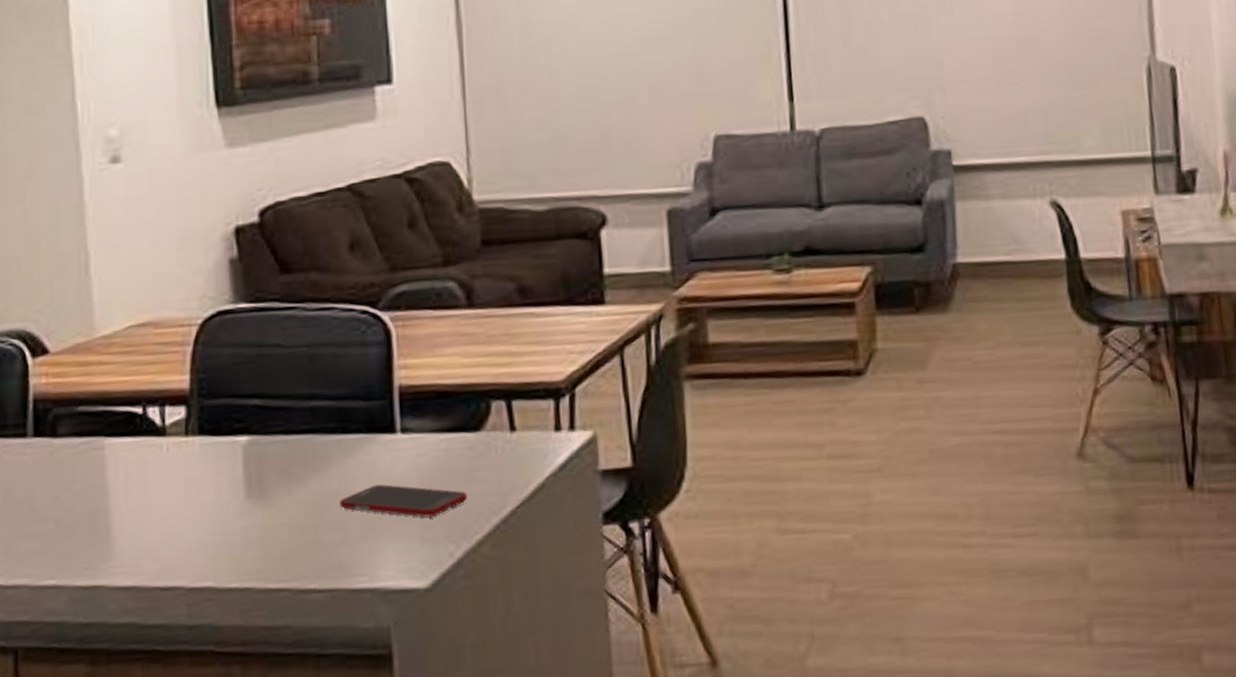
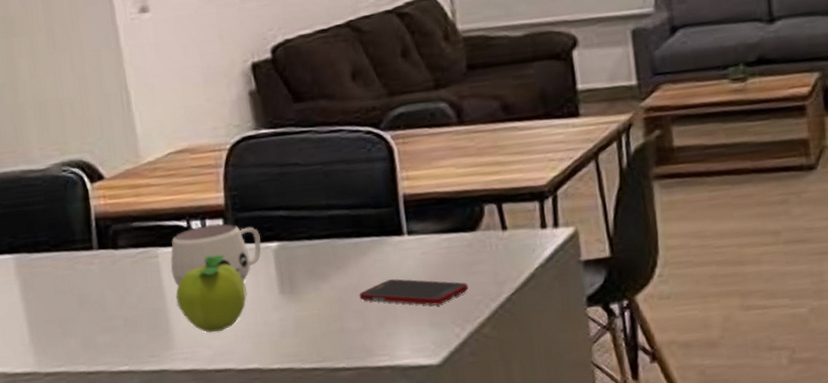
mug: none [118,411,230,484] -> present [171,223,262,286]
fruit: none [122,448,206,542] -> present [176,254,247,333]

